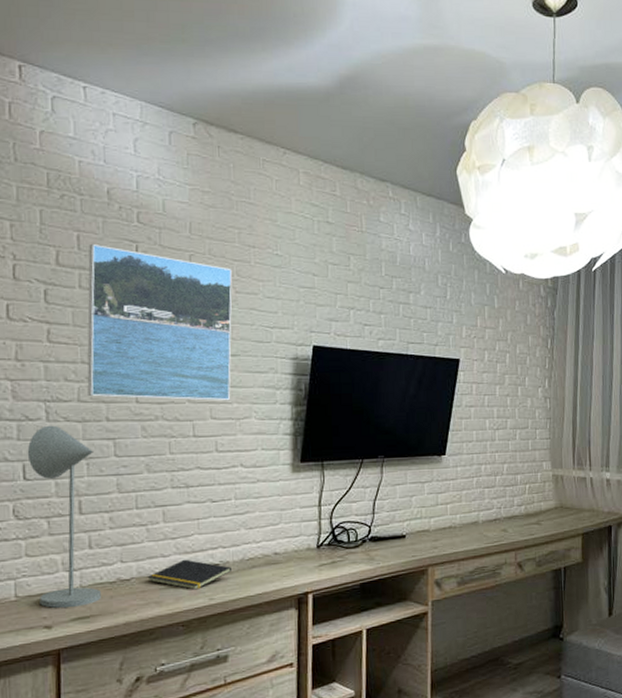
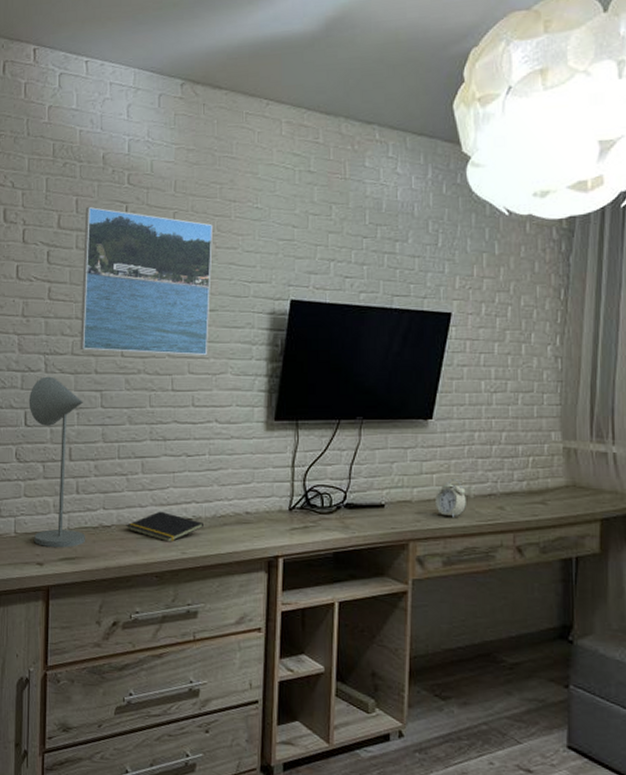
alarm clock: none [450,508,477,542] -> present [435,479,467,517]

